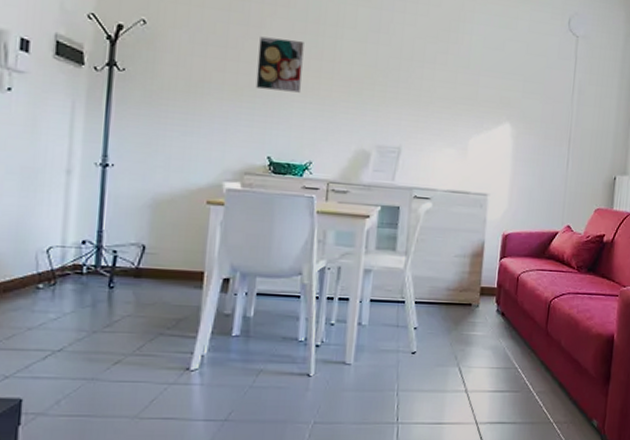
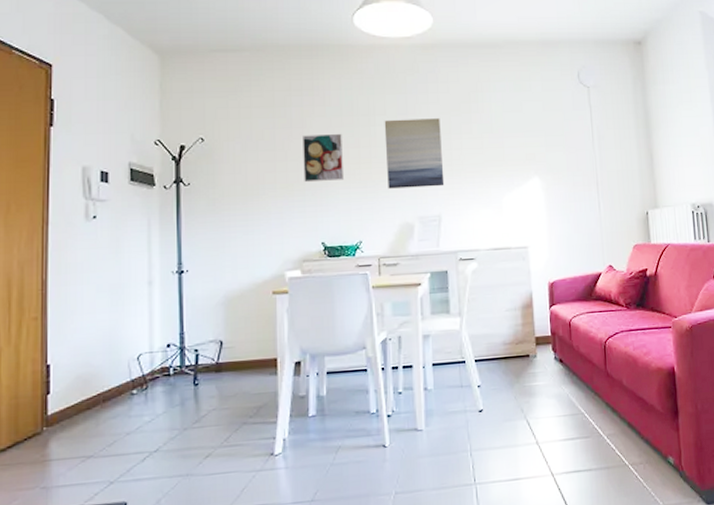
wall art: none [348,34,415,117] -> present [384,118,445,189]

